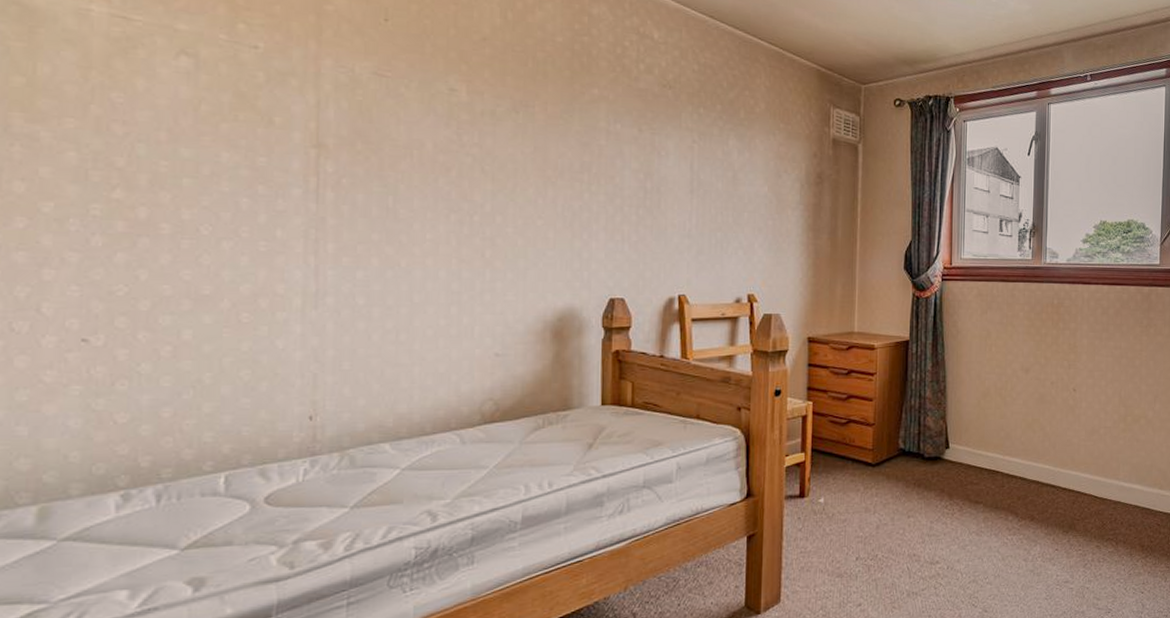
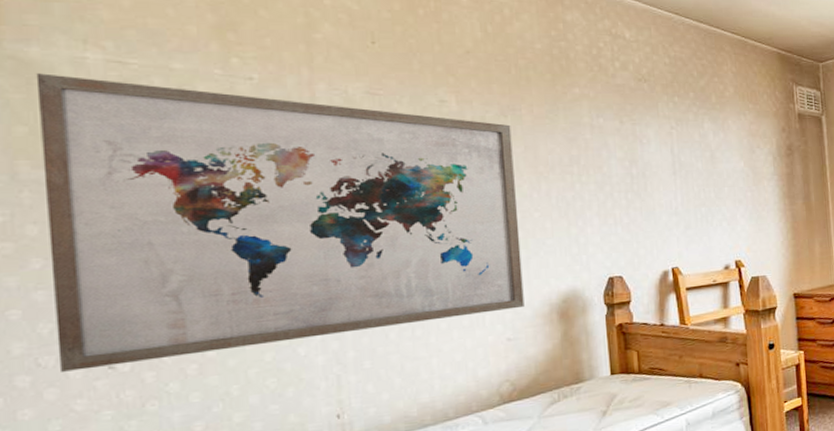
wall art: none [32,22,522,340] -> present [36,73,524,372]

